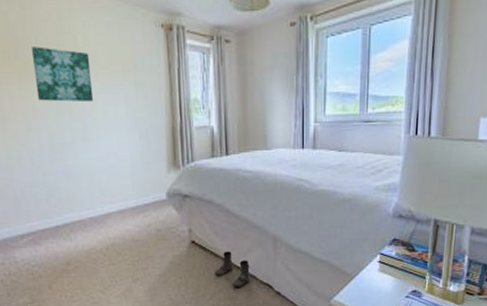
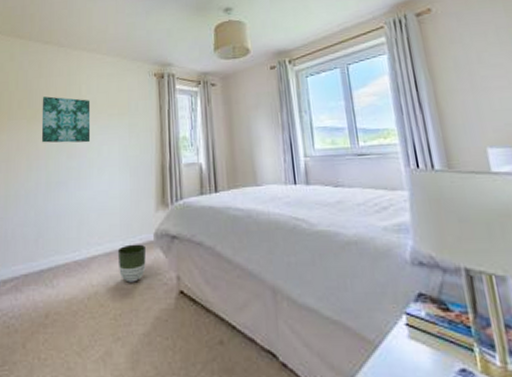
planter: none [131,202,160,235] -> present [117,244,147,283]
boots: present [214,251,250,287] -> none [206,304,249,355]

